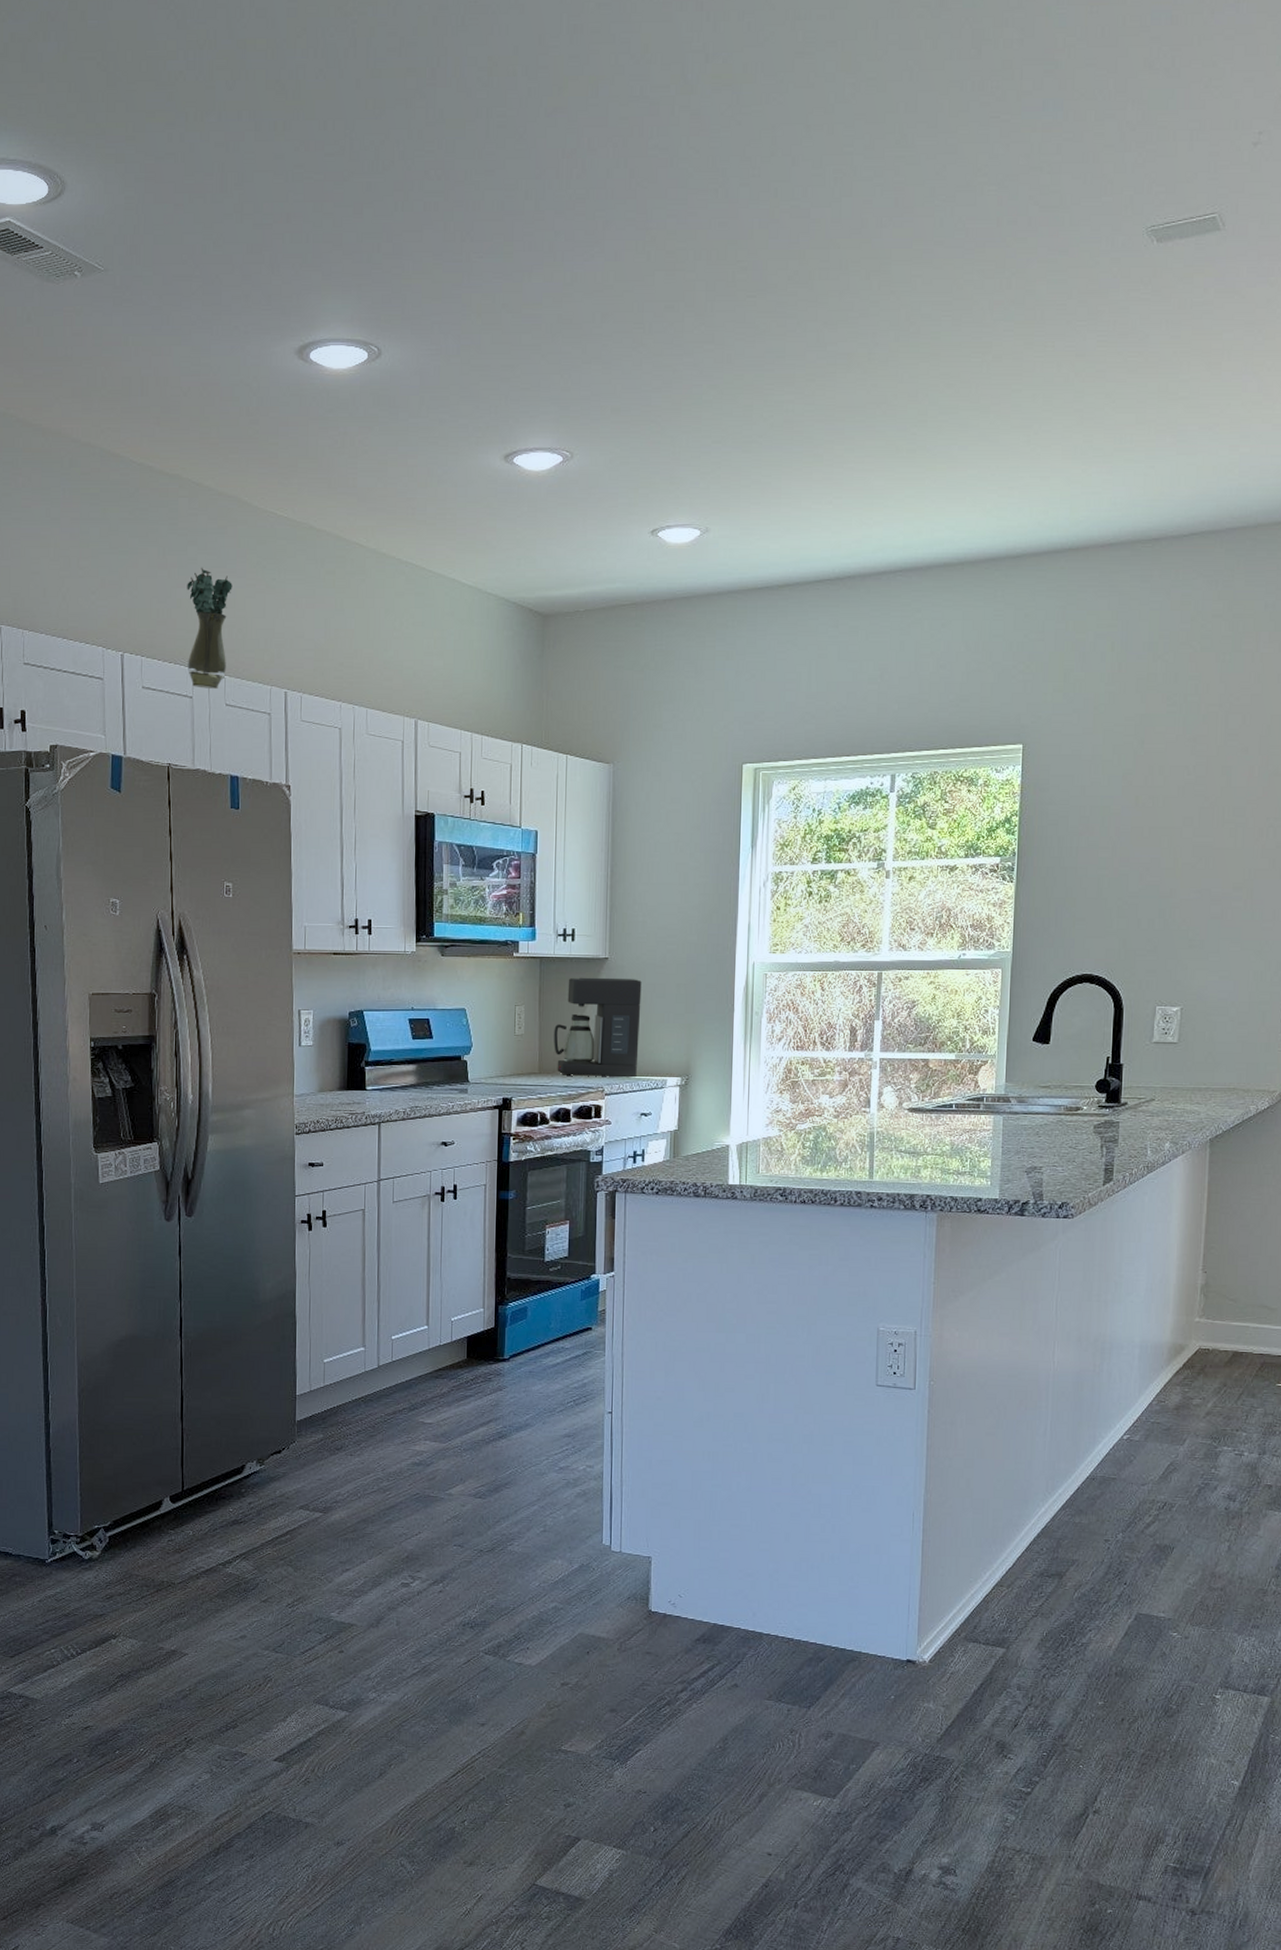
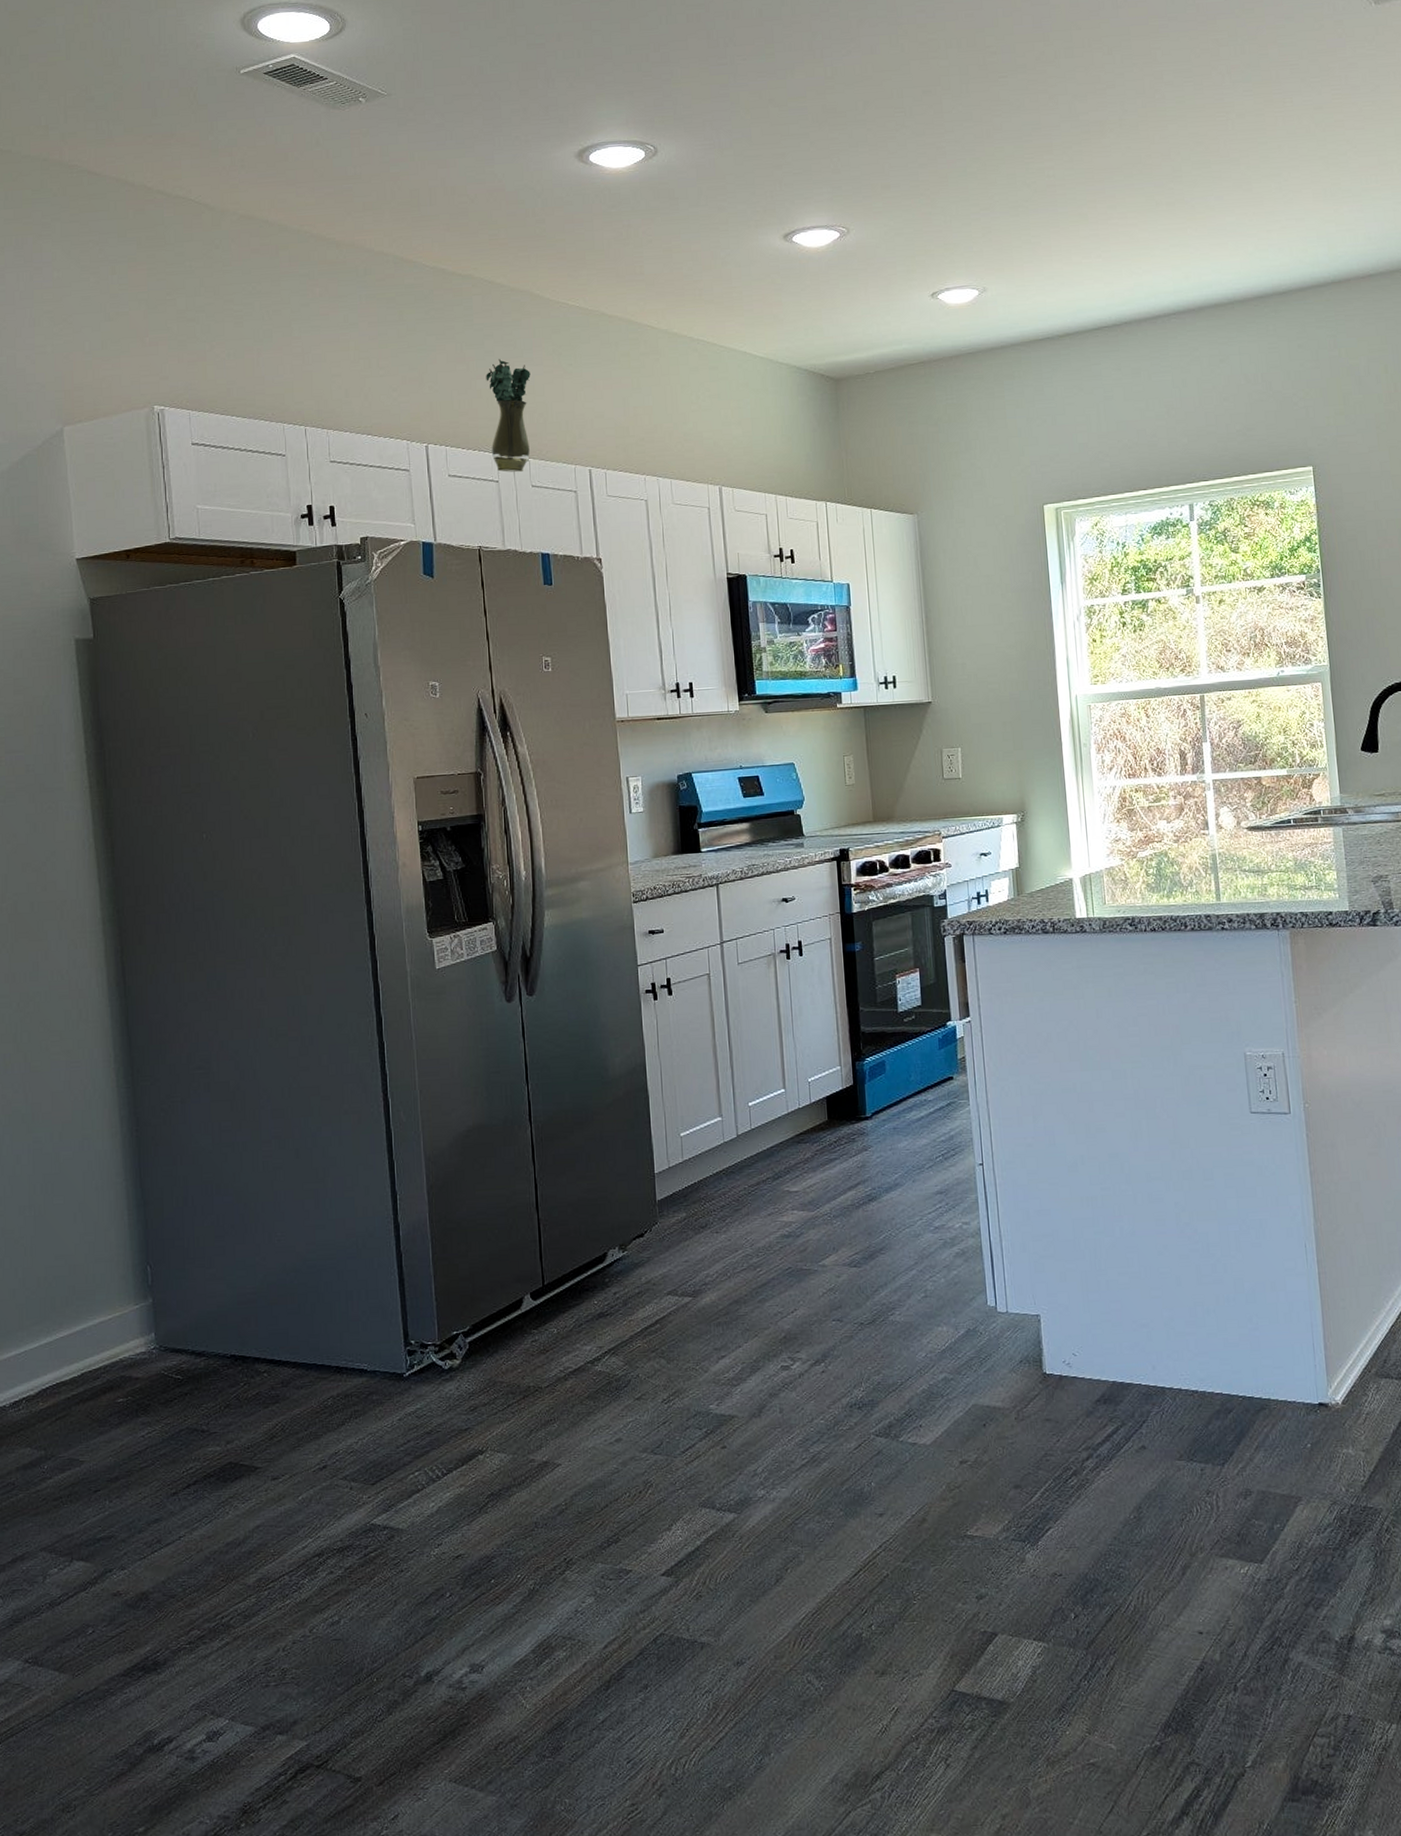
coffee maker: present [554,977,642,1078] -> none [884,720,972,822]

